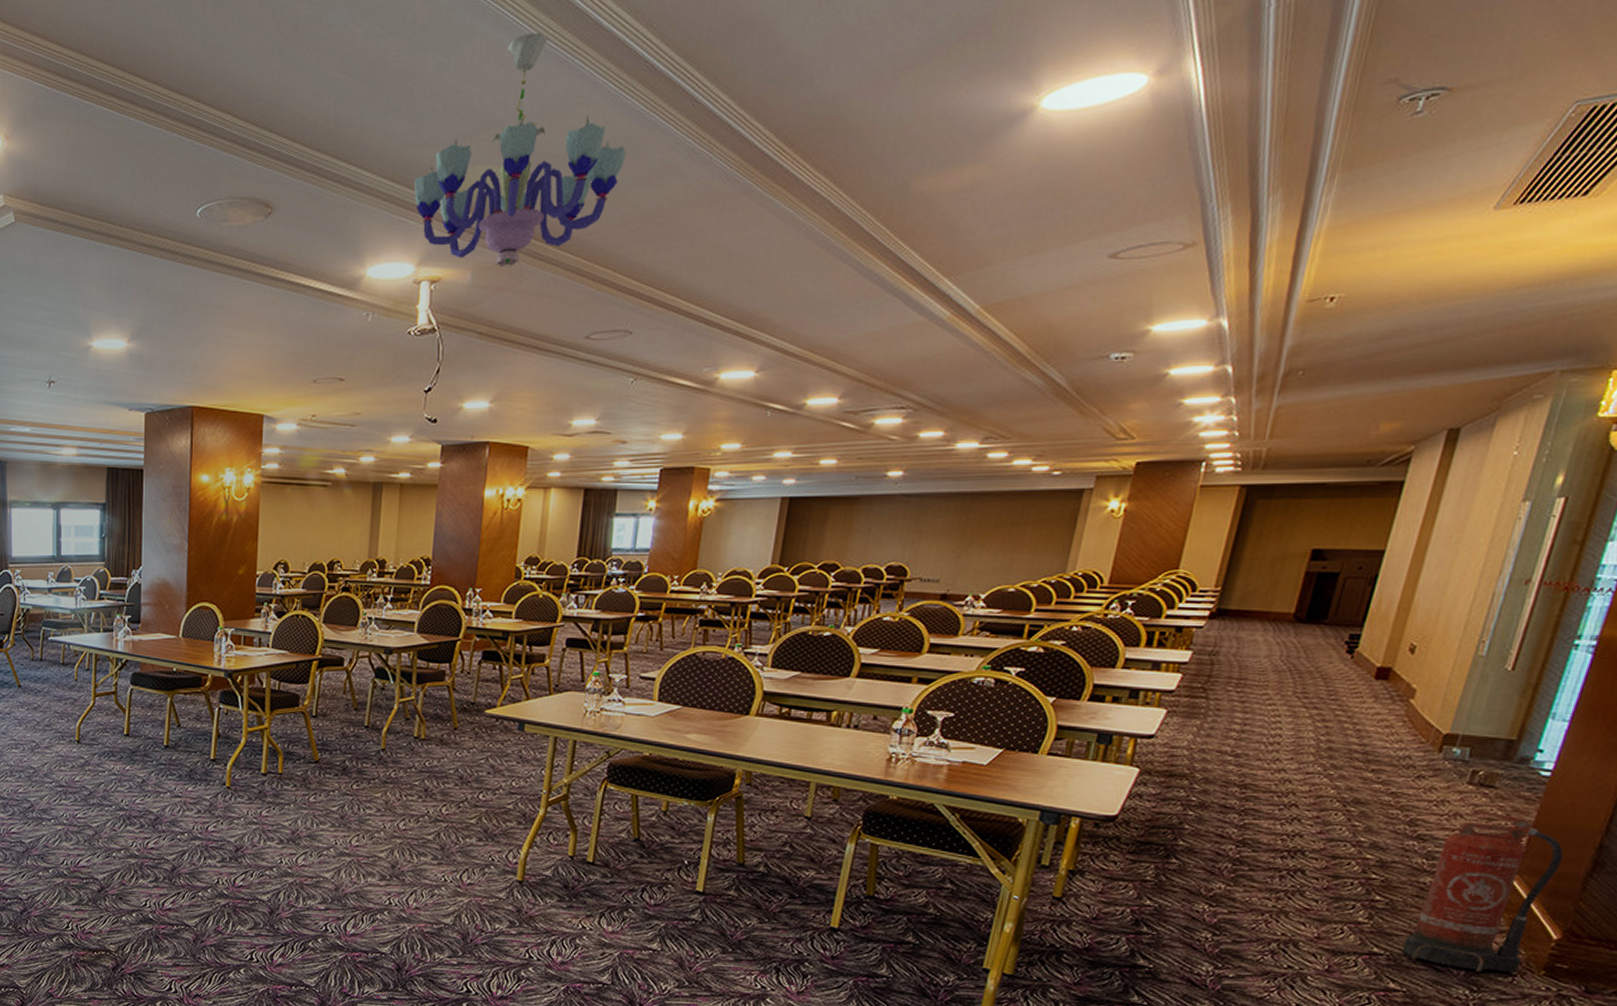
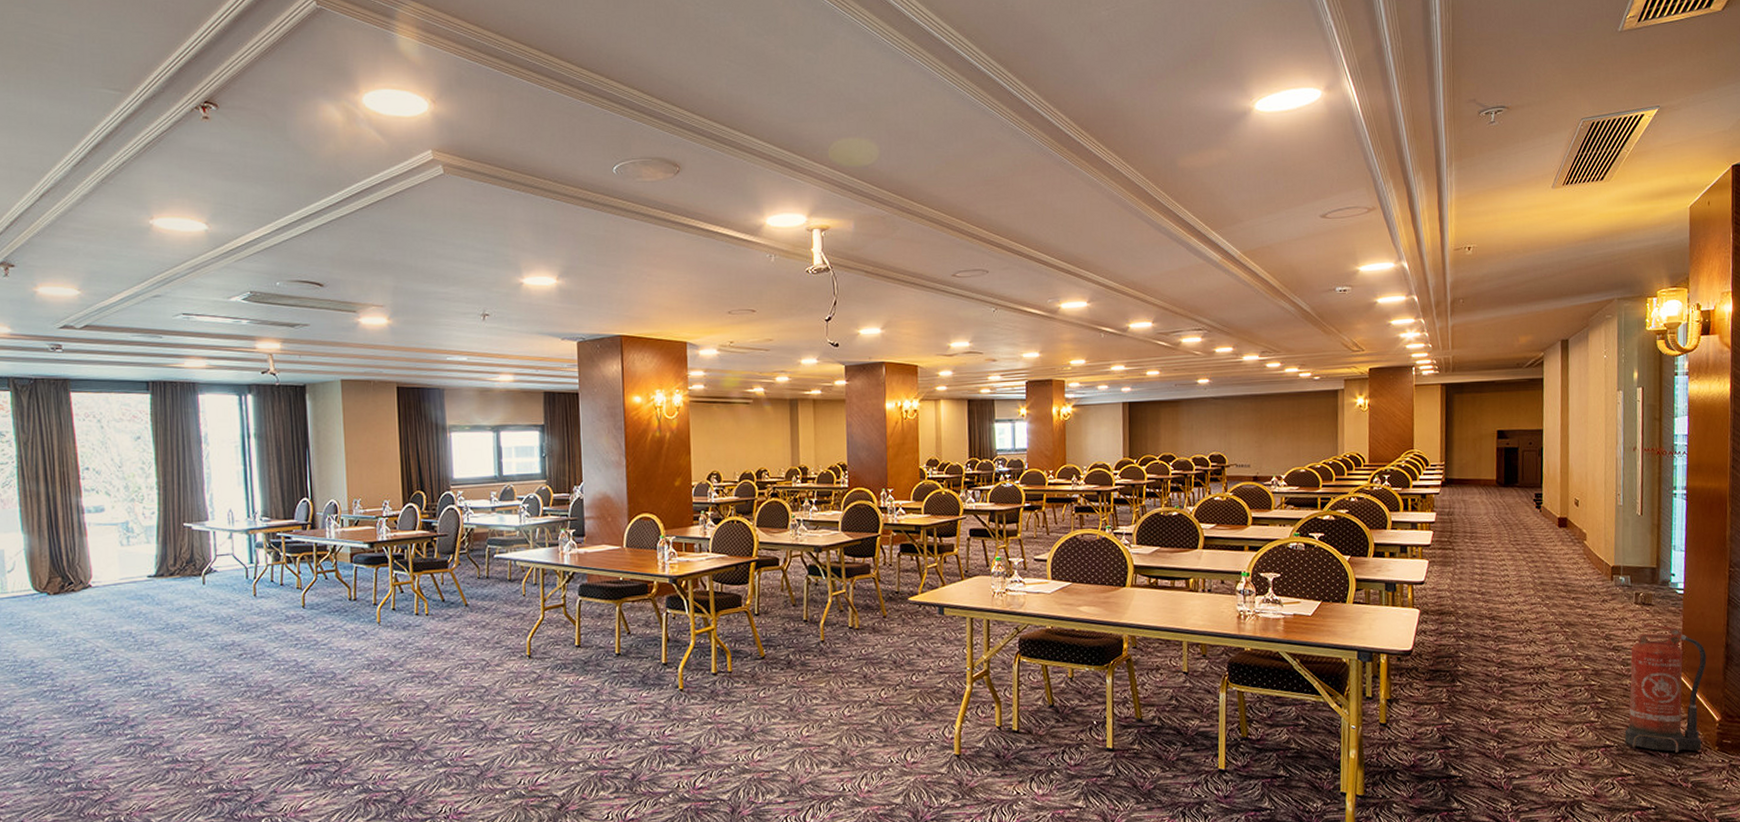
chandelier: present [413,32,627,268] -> none [798,38,965,219]

